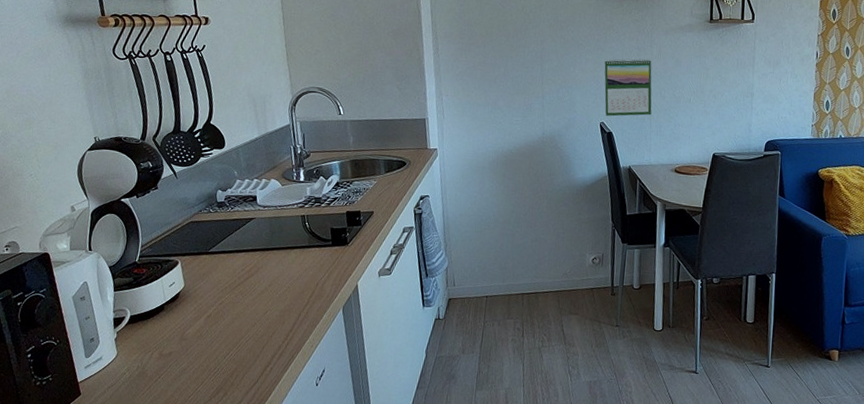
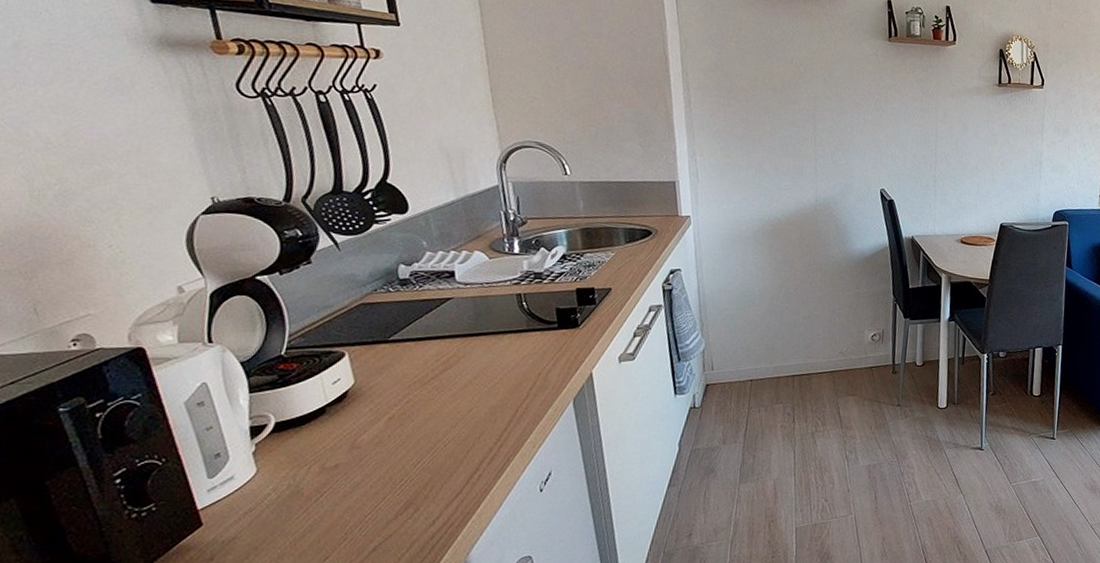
calendar: present [604,58,652,117] -> none [885,120,937,183]

